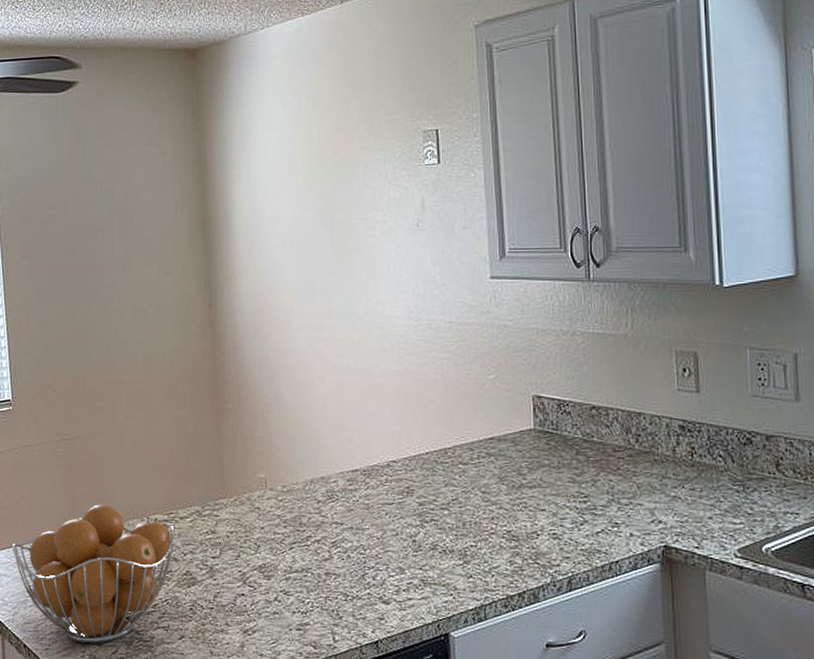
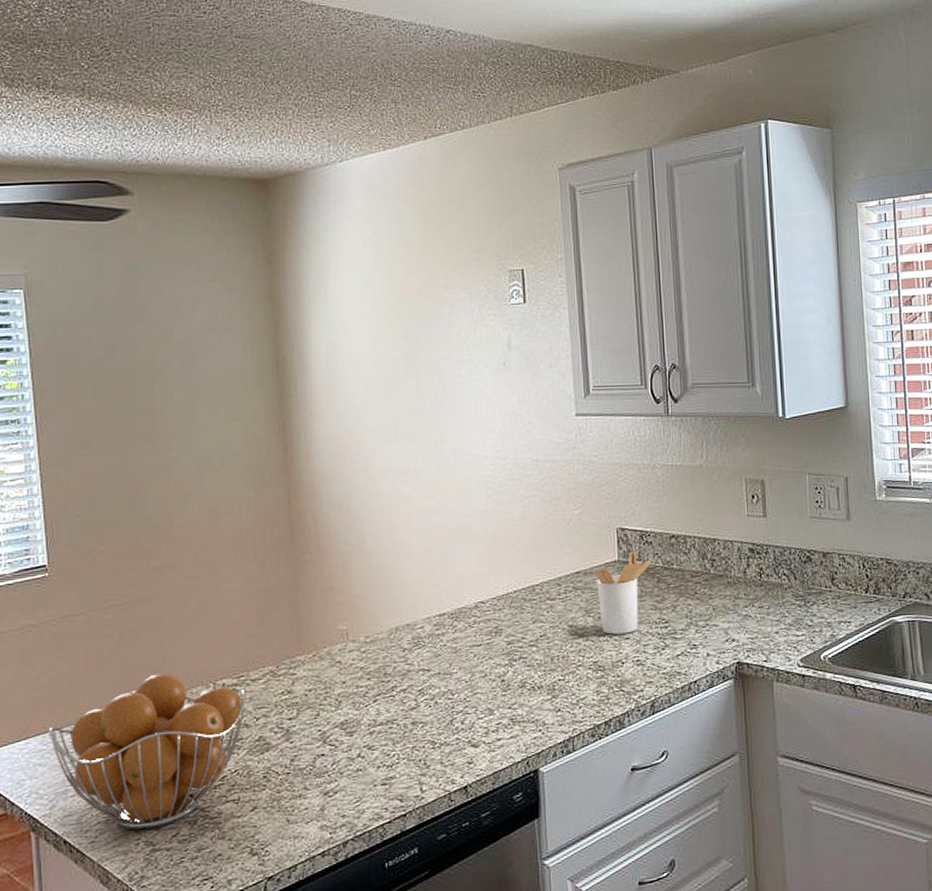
utensil holder: none [509,420,570,505] -> present [595,551,652,635]

